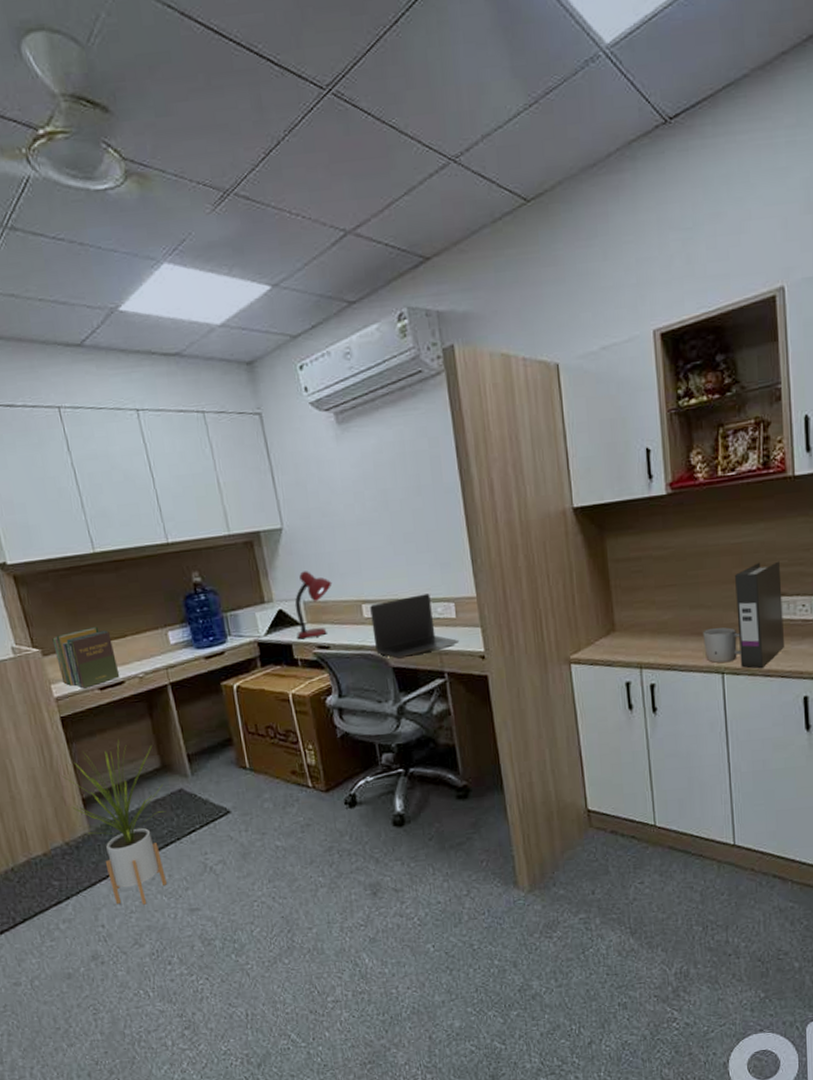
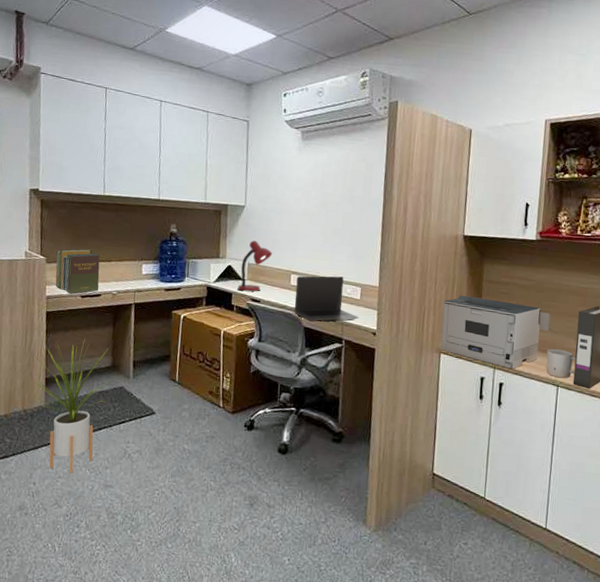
printer: none [562,580,702,665] -> present [440,295,551,370]

